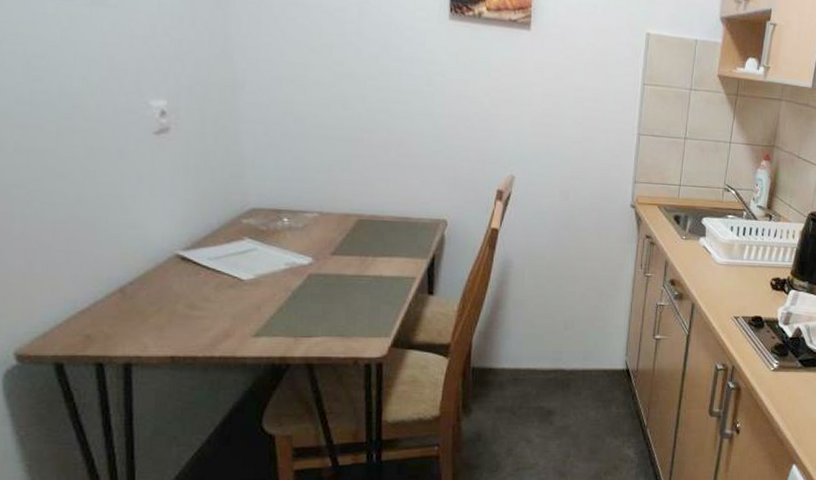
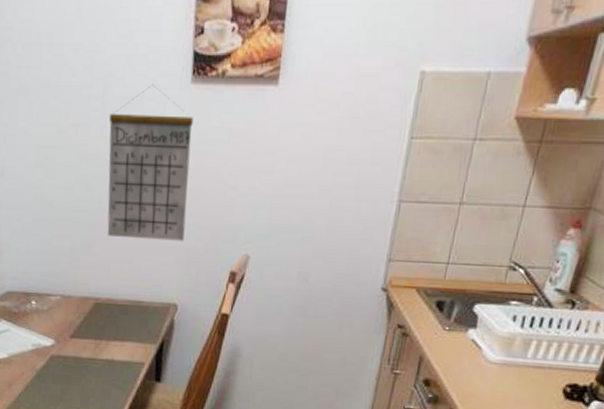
calendar: none [365,15,453,162] -> present [107,84,193,241]

